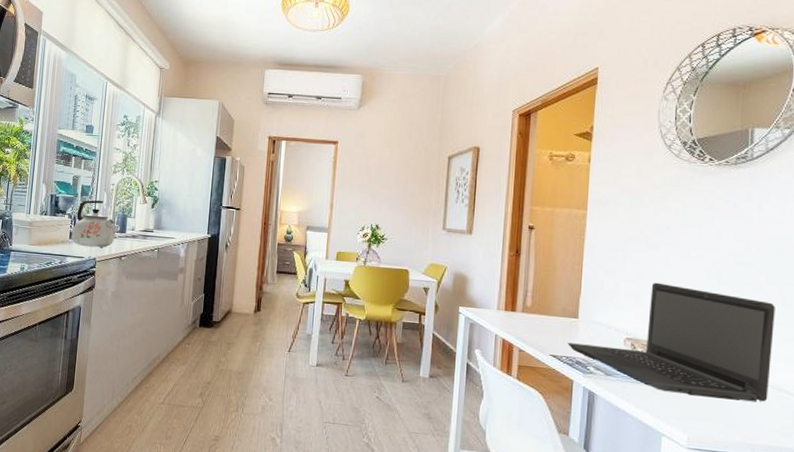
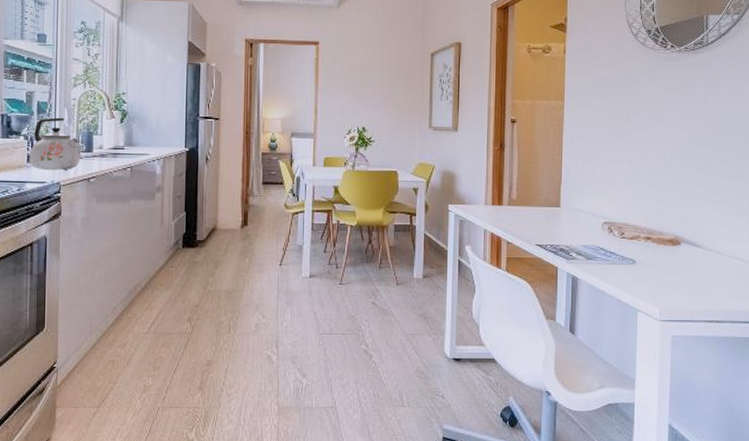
laptop: present [568,282,775,402] -> none [551,167,730,272]

